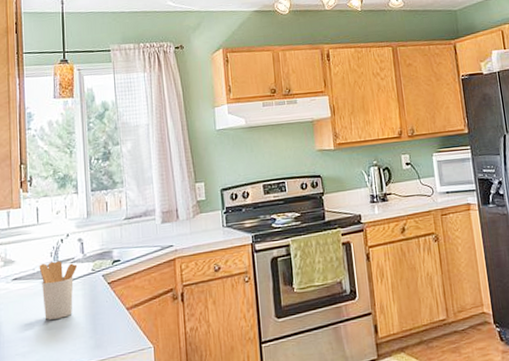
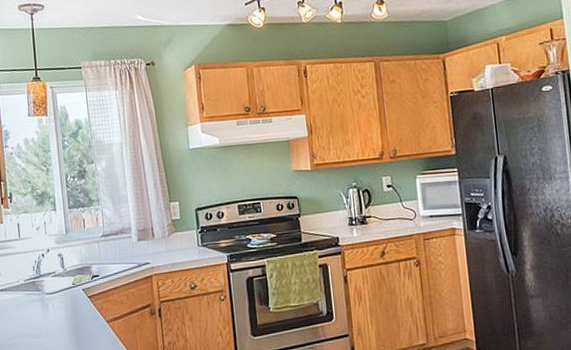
utensil holder: present [39,260,77,320] -> none [22,274,58,329]

